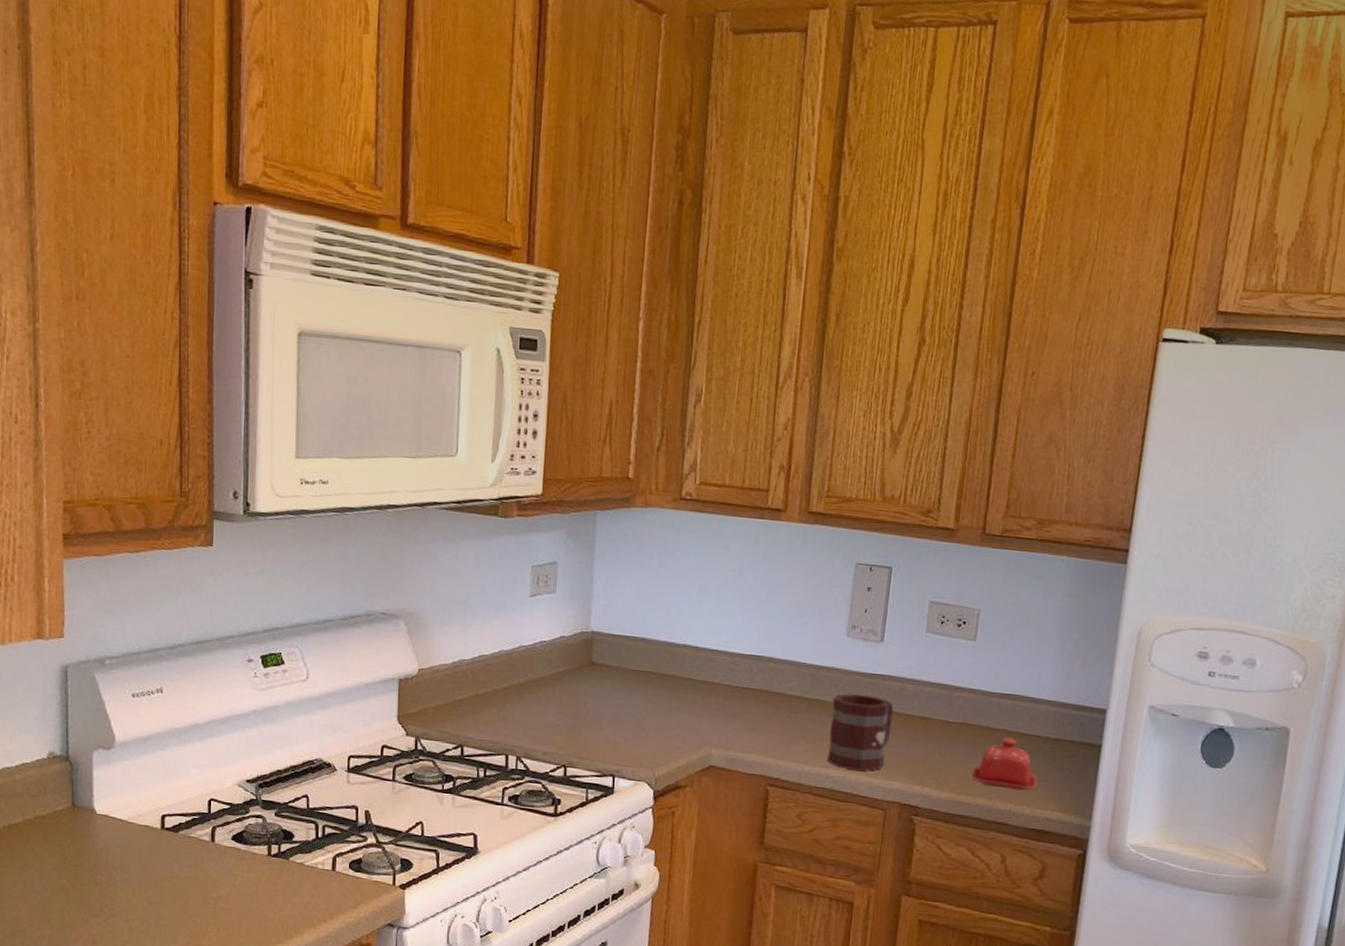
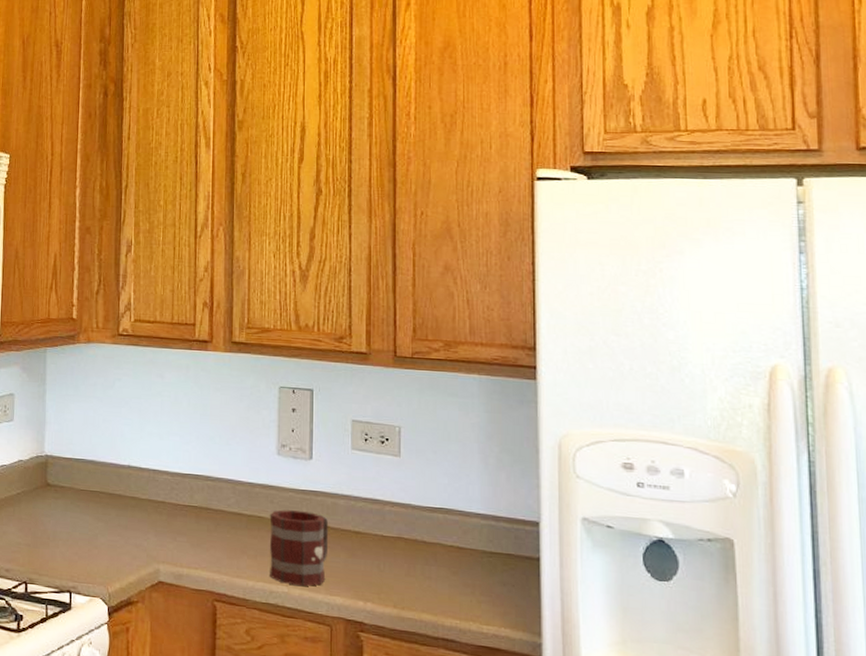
butter dish: present [971,737,1038,791] -> none [413,551,480,606]

